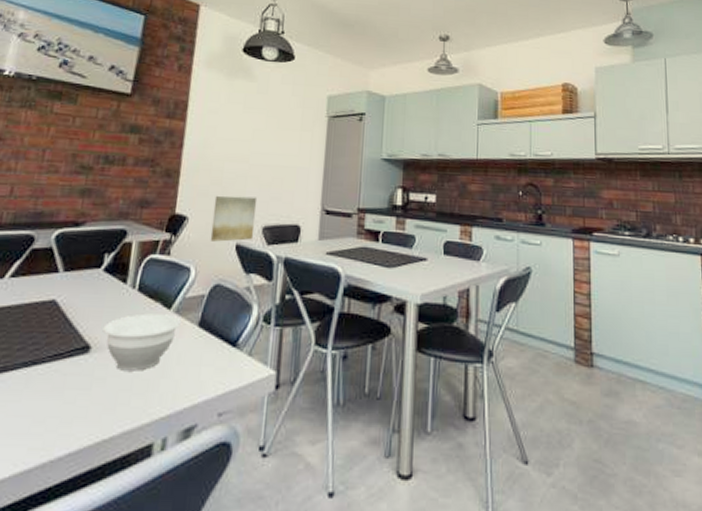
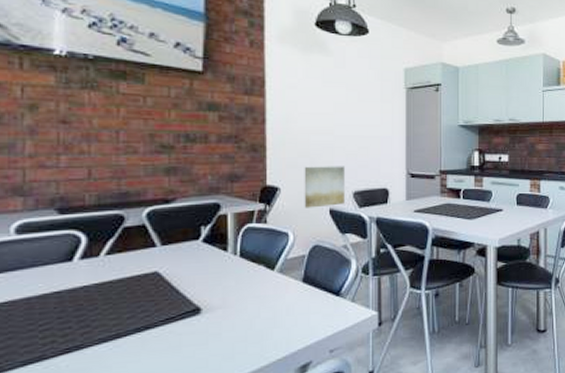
bowl: present [102,313,181,371] -> none [210,274,285,326]

